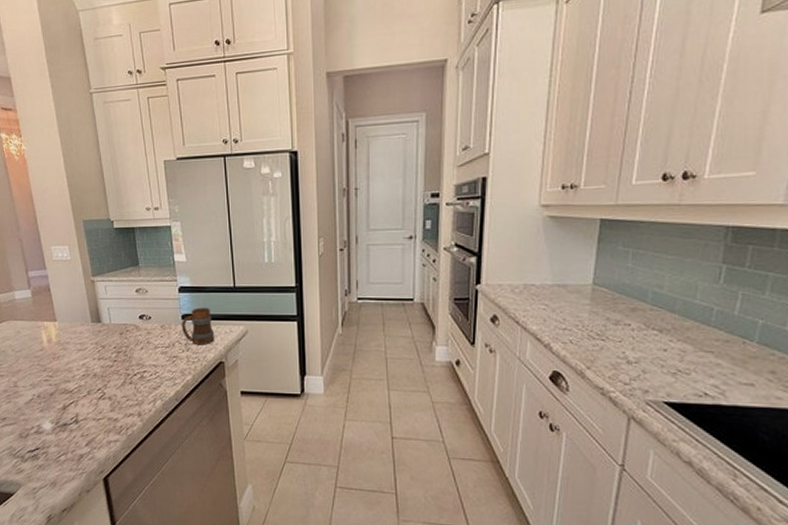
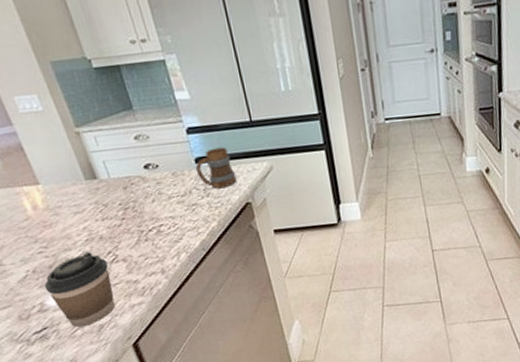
coffee cup: none [44,386,96,454] -> present [44,251,115,328]

